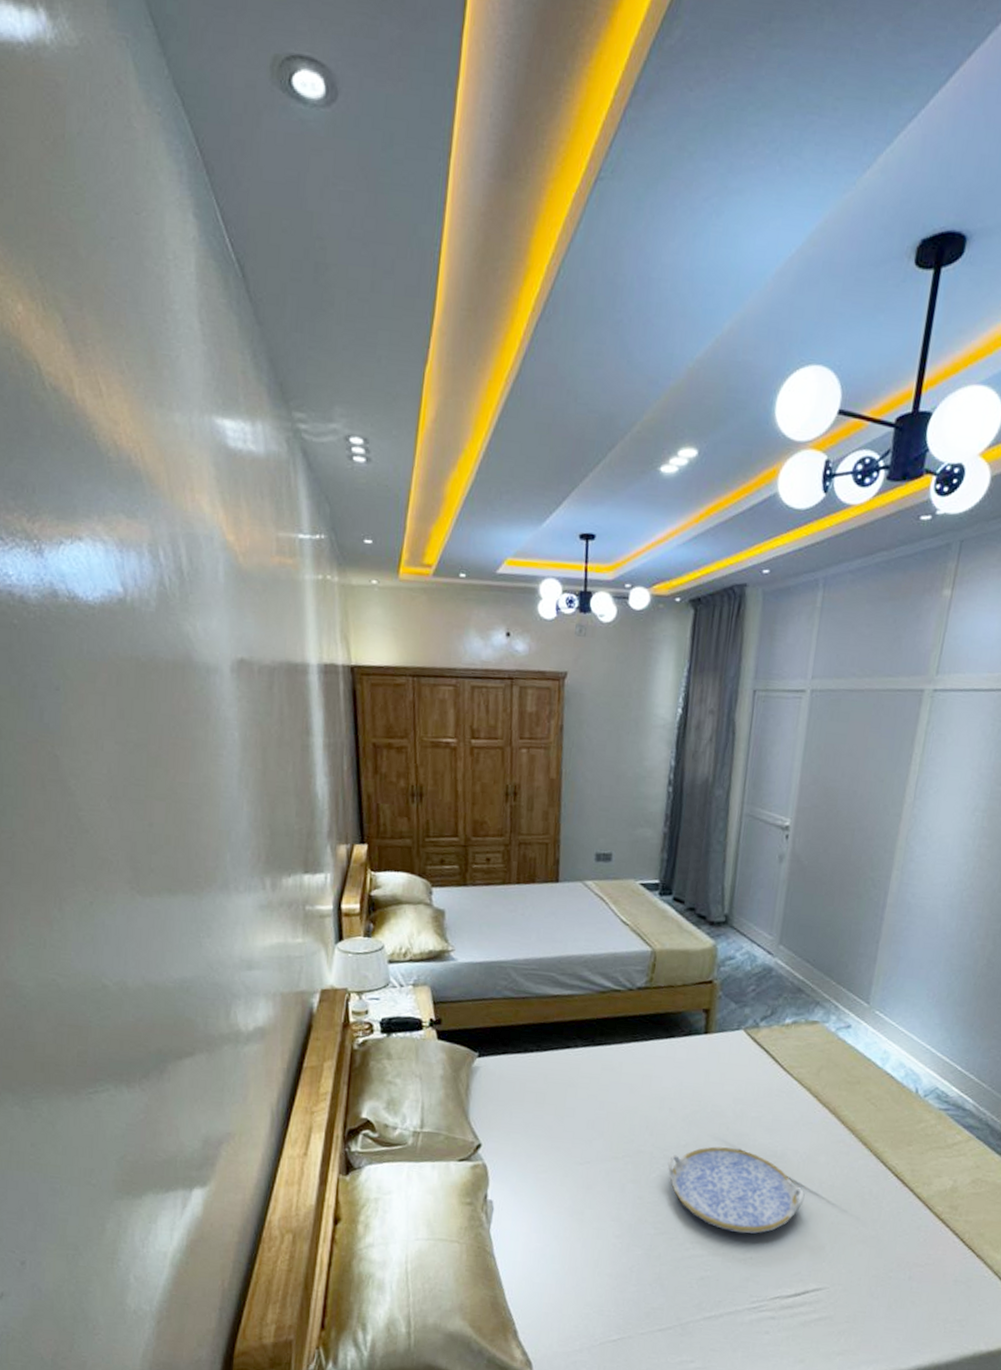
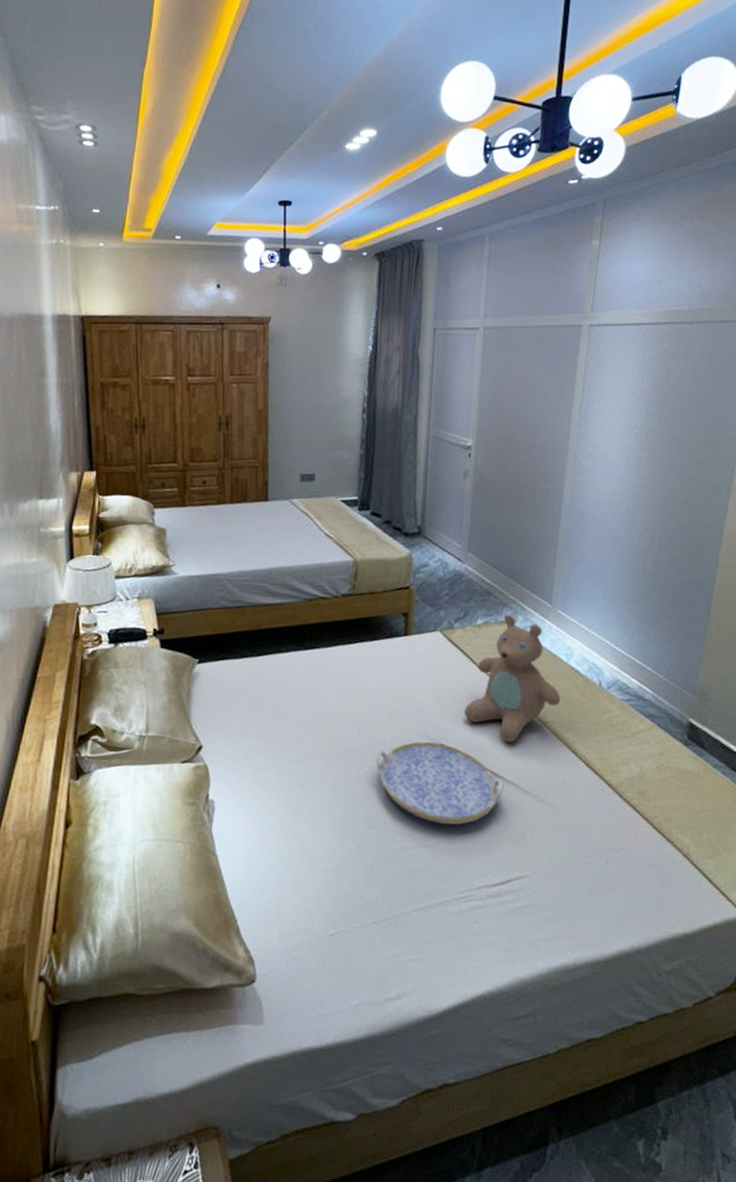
teddy bear: none [765,1013,872,1151] -> present [464,614,561,743]

